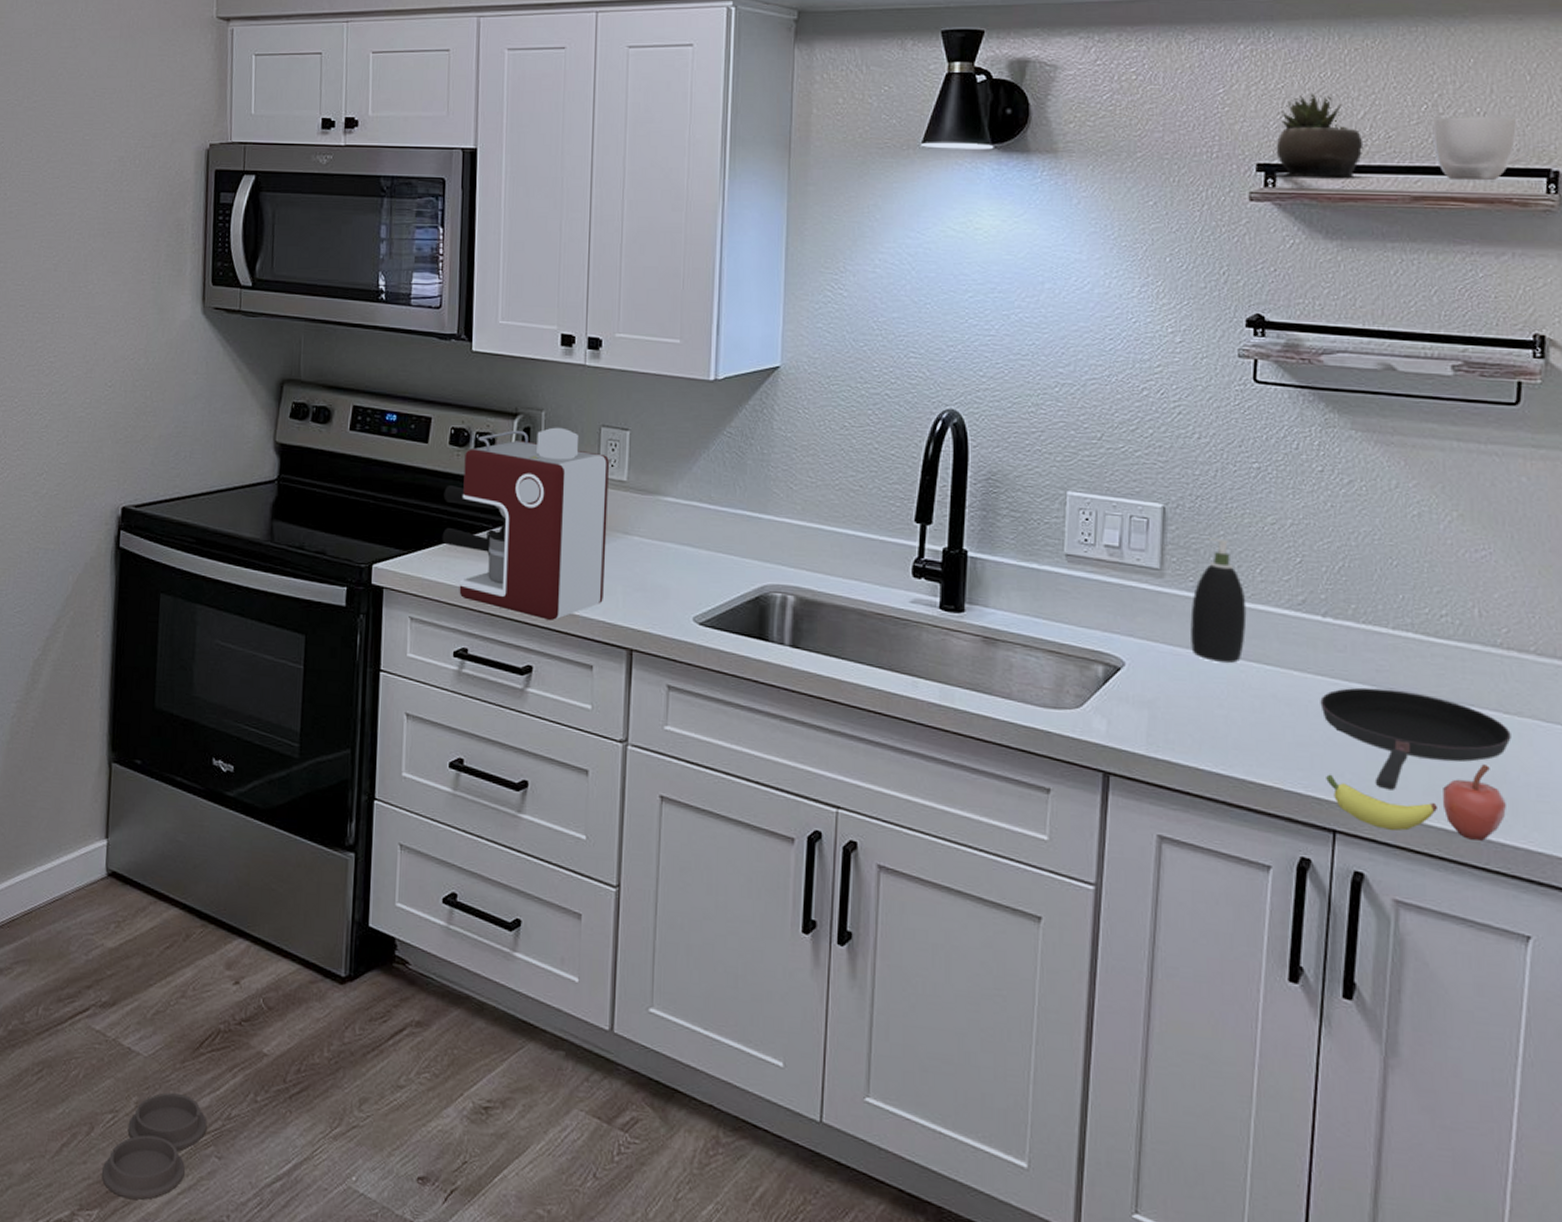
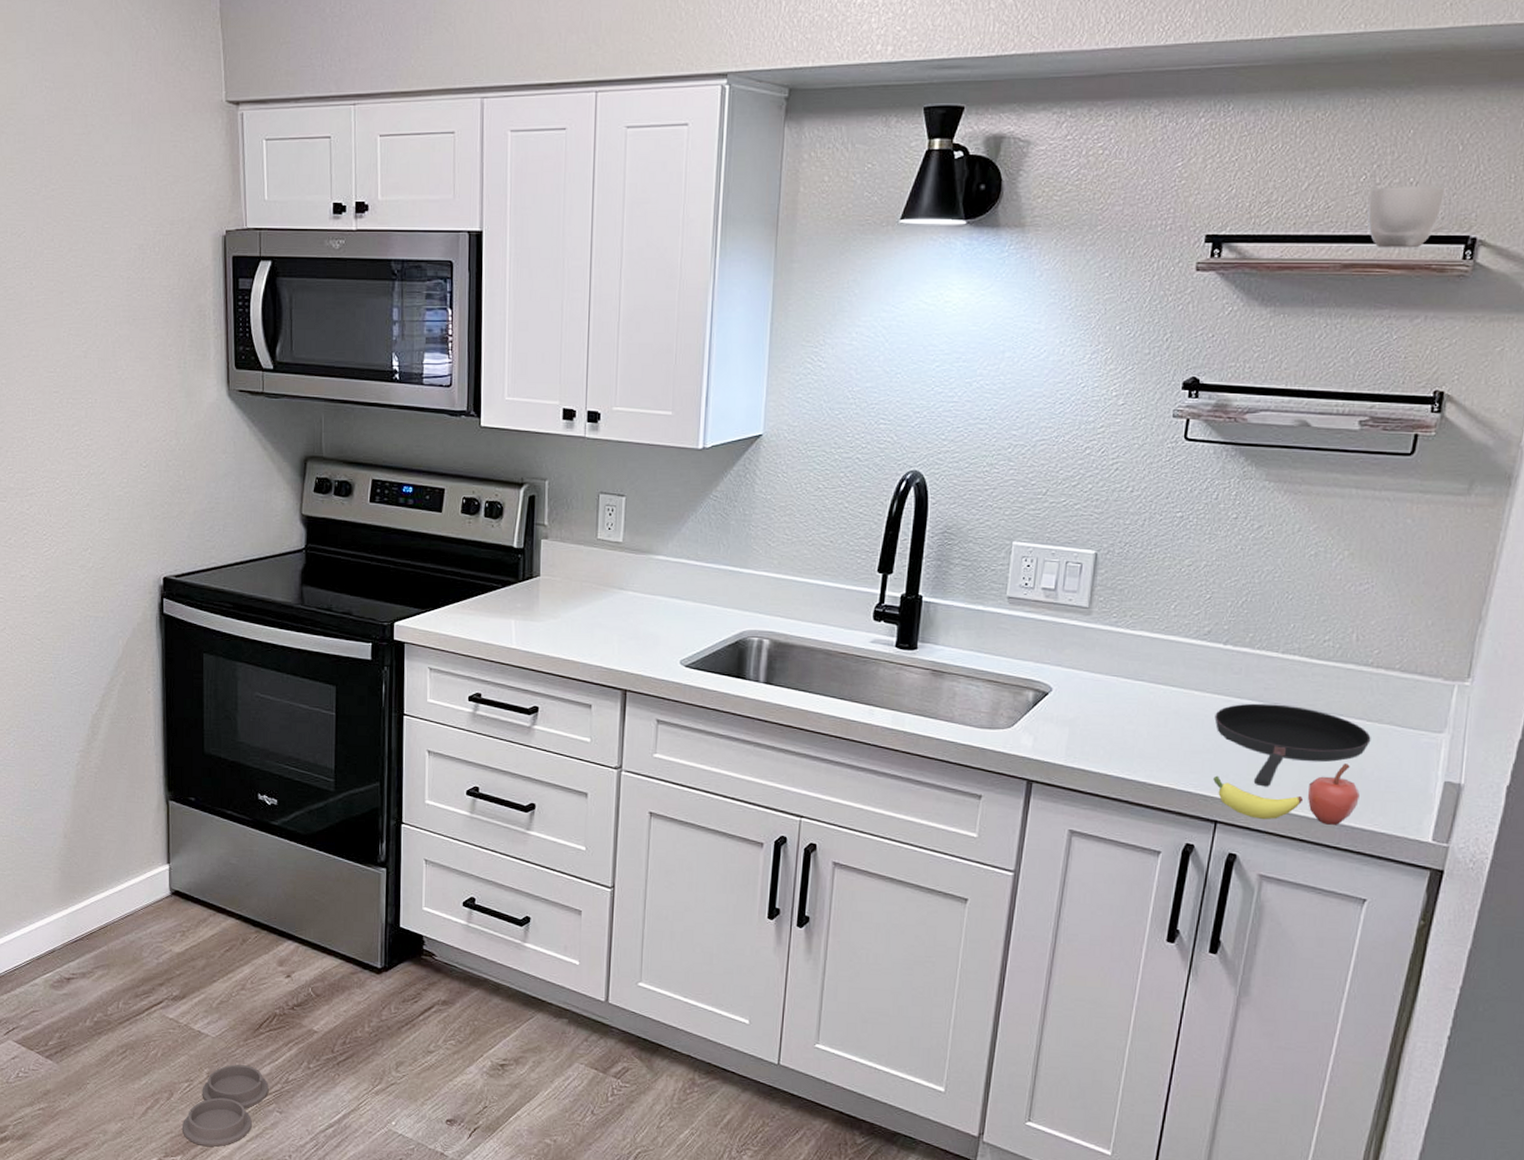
coffee maker: present [442,427,610,622] -> none [456,495,608,668]
soap dispenser: present [1190,538,1247,664] -> none [1110,579,1160,687]
succulent plant: present [1265,93,1373,180] -> none [1212,165,1310,250]

